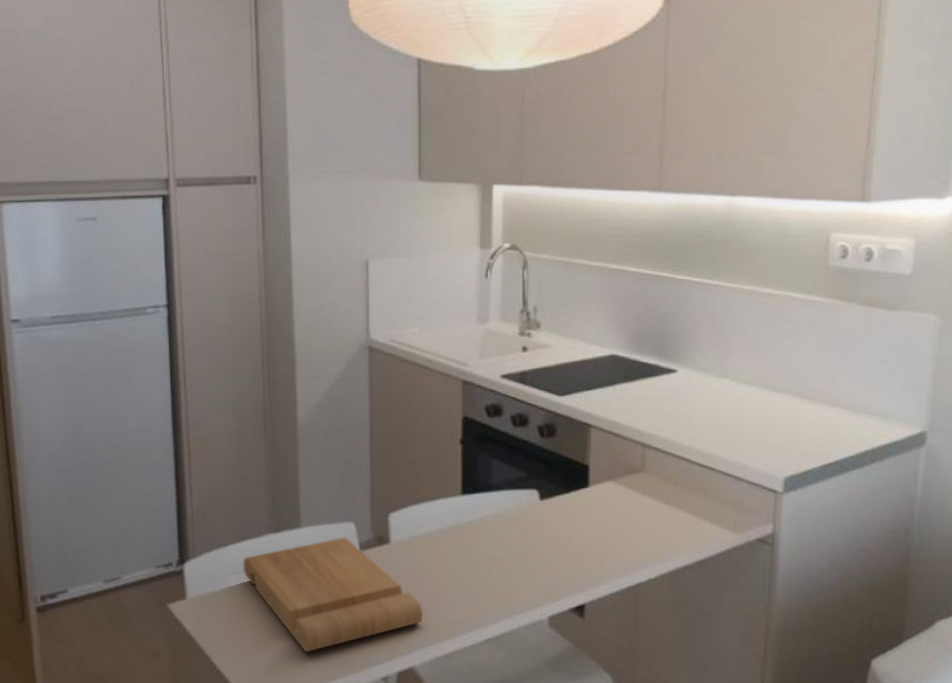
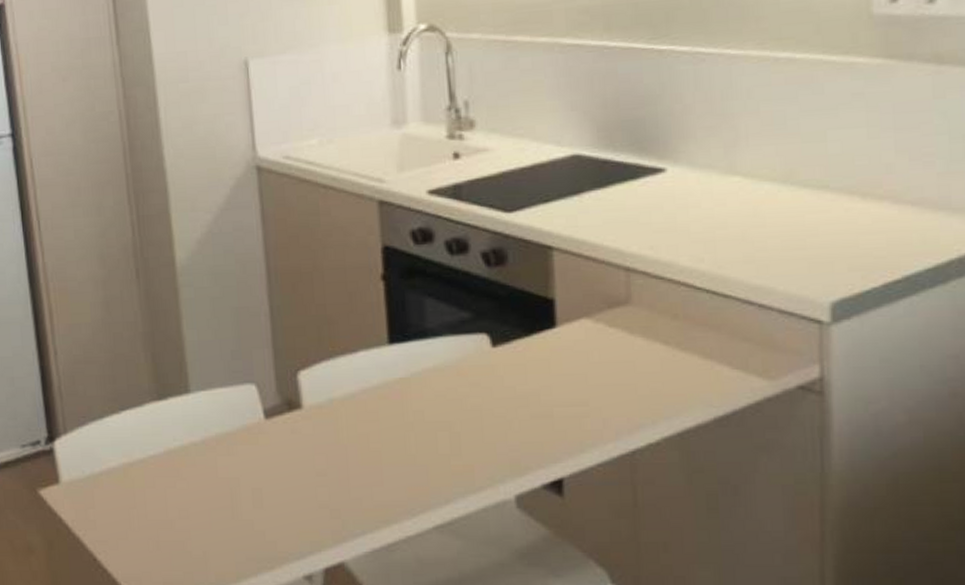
cutting board: present [243,537,424,652] -> none [123,403,352,546]

